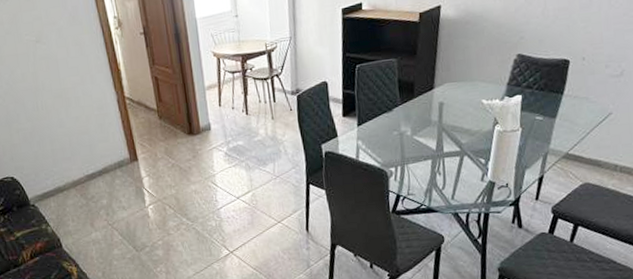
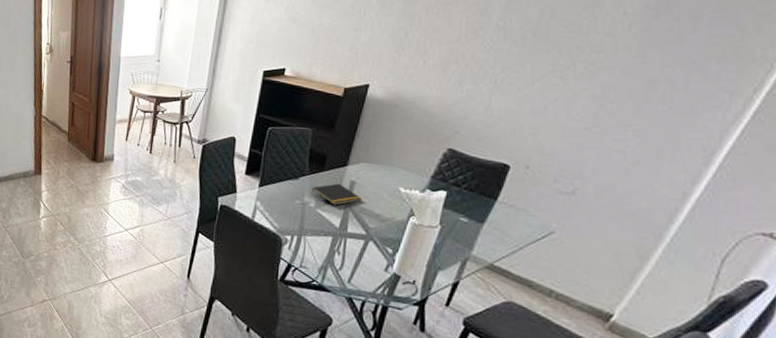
notepad: none [406,107,451,129] -> present [311,183,362,205]

